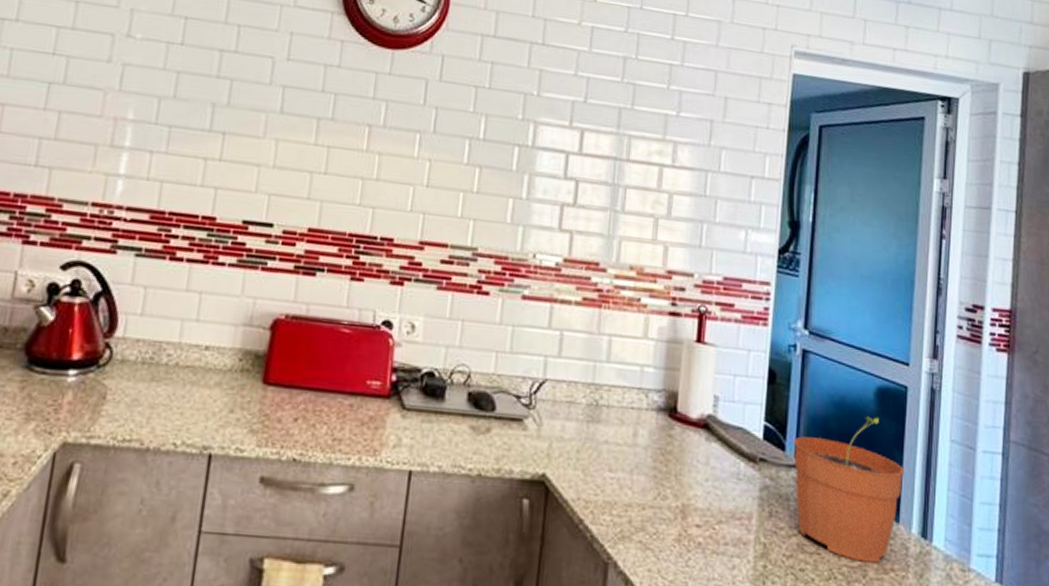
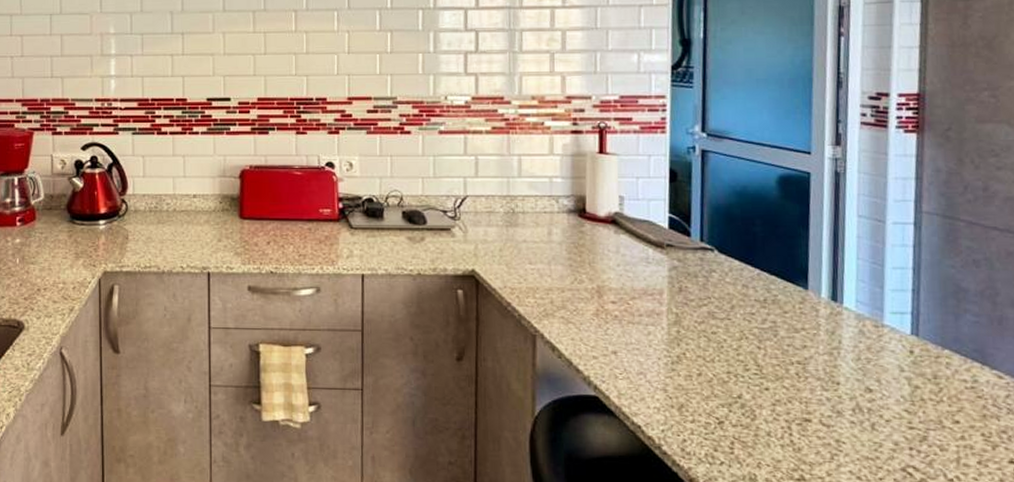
plant pot: present [793,416,905,563] -> none [698,201,812,324]

